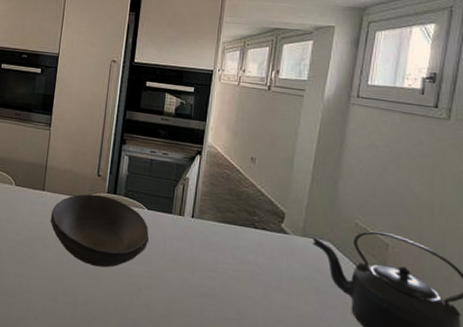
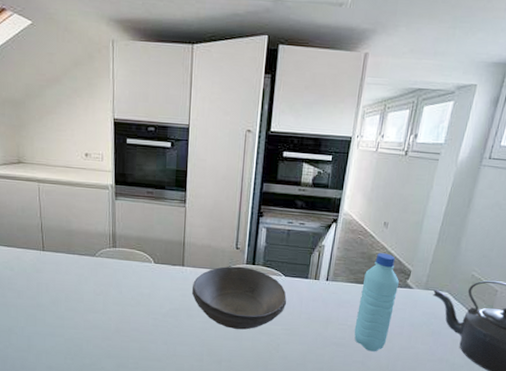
water bottle: none [224,190,272,309] -> present [354,253,399,352]

